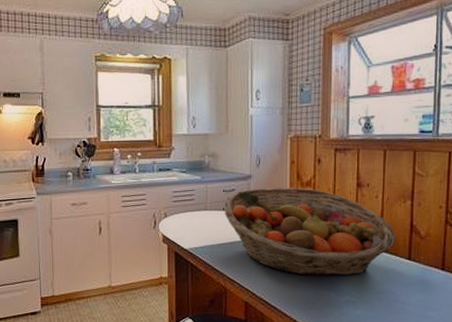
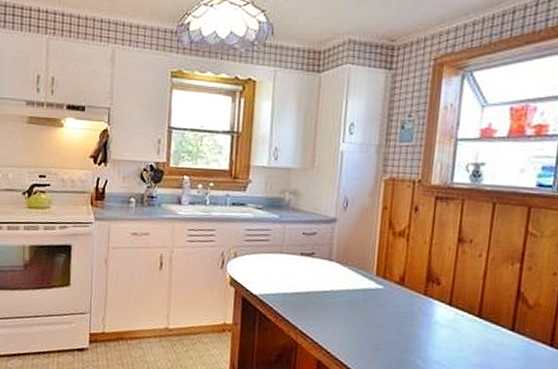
fruit basket: present [224,187,396,276] -> none [302,234,500,342]

